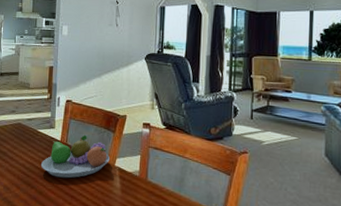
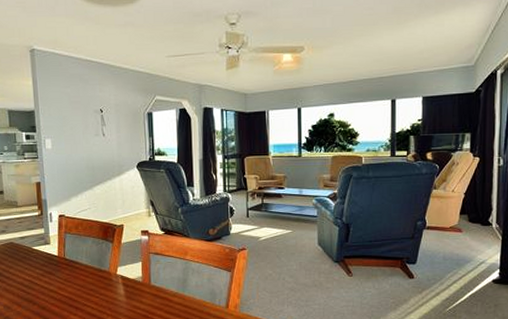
fruit bowl: present [40,135,110,179] -> none [40,248,111,291]

